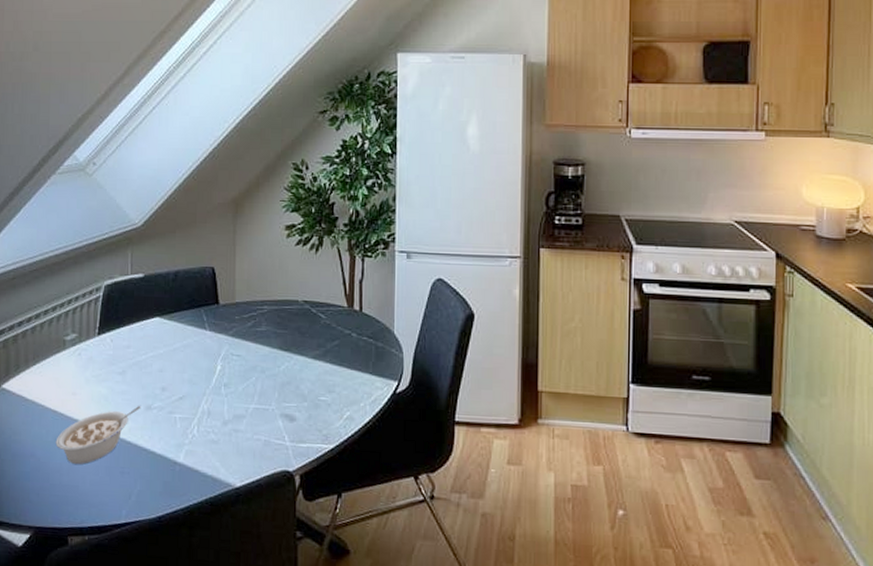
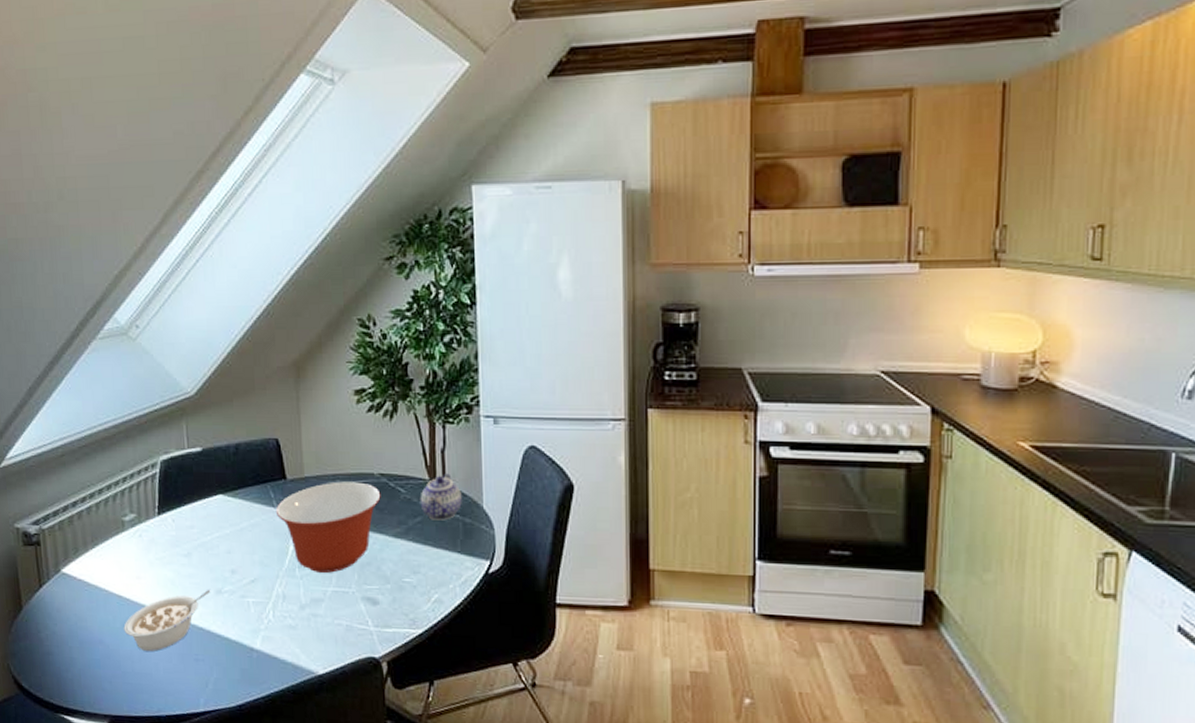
mixing bowl: none [207,307,304,391] -> present [275,481,381,573]
teapot: none [338,302,376,344] -> present [420,473,462,521]

